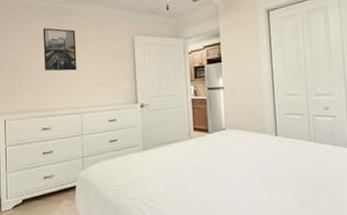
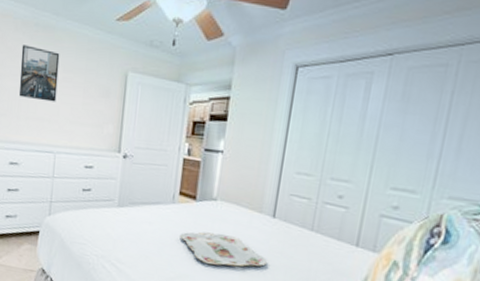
serving tray: none [201,157,280,187] -> present [180,231,268,267]

